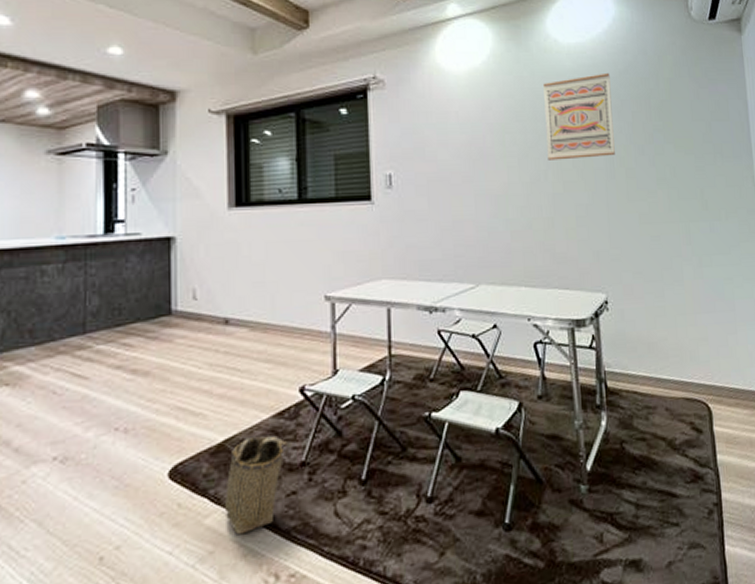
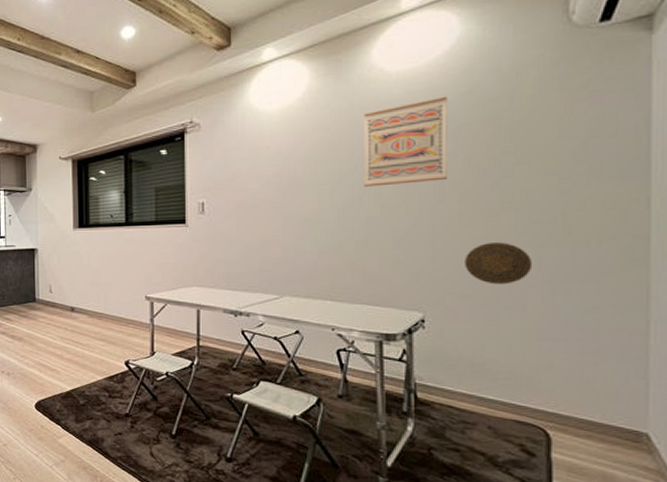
basket: present [222,435,292,535] -> none [70,391,119,454]
decorative plate: none [635,218,685,260] -> present [465,243,533,285]

